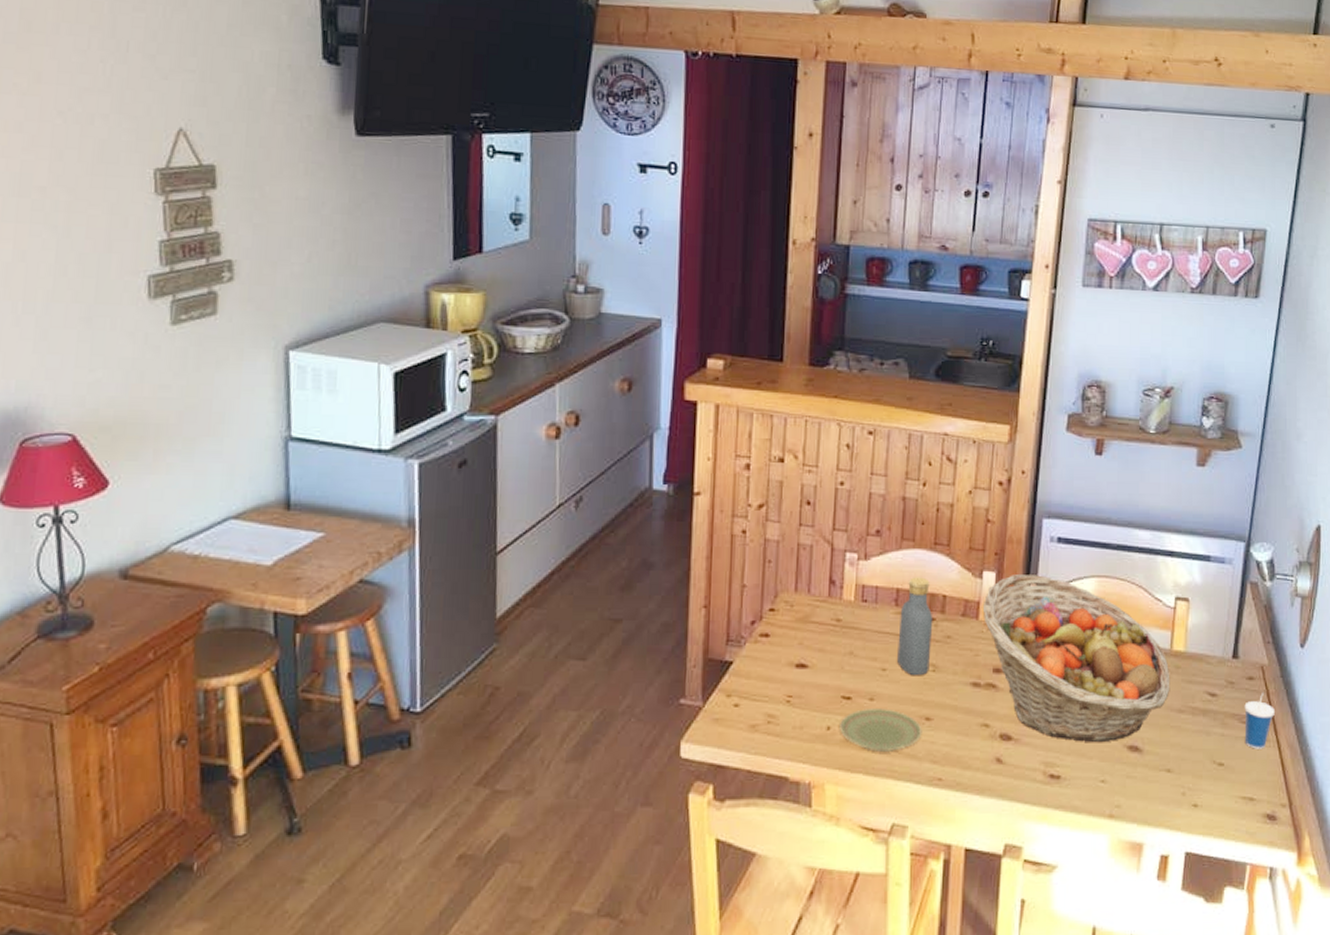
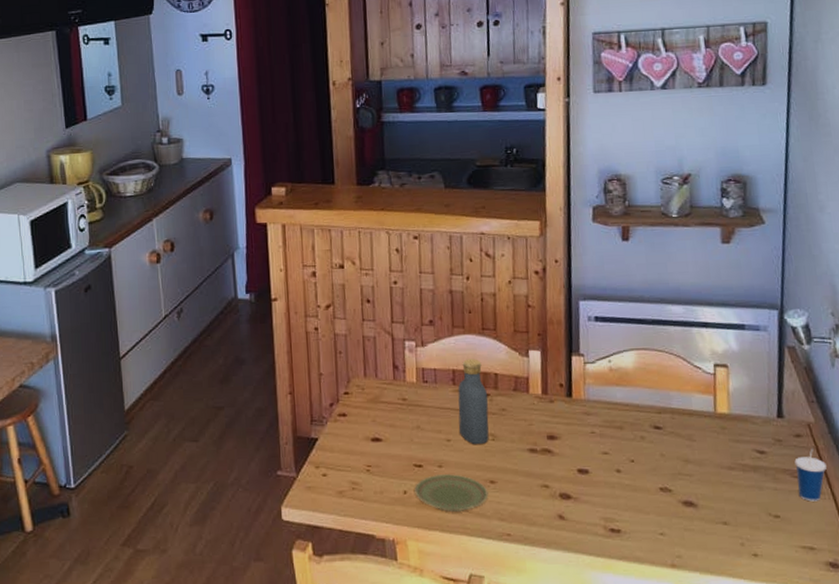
fruit basket: present [982,575,1170,743] -> none [531,351,719,500]

